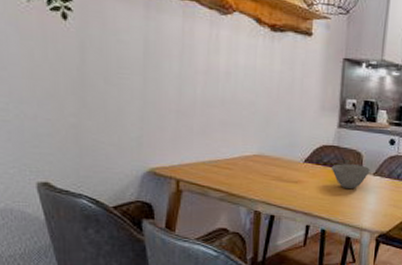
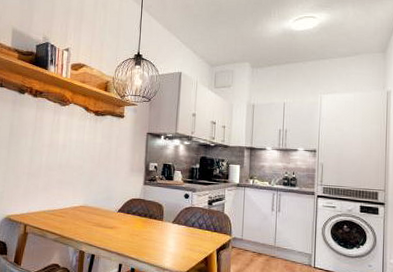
bowl: present [331,164,370,189] -> none [138,213,170,234]

